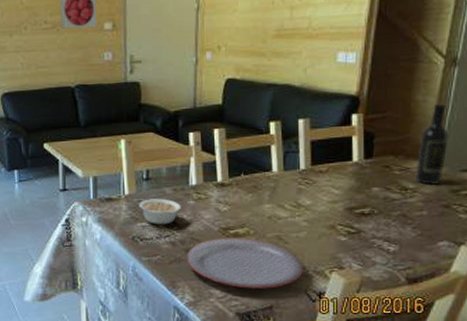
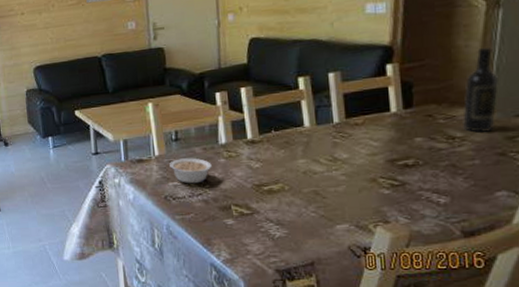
plate: present [186,238,304,289] -> none [220,194,346,245]

